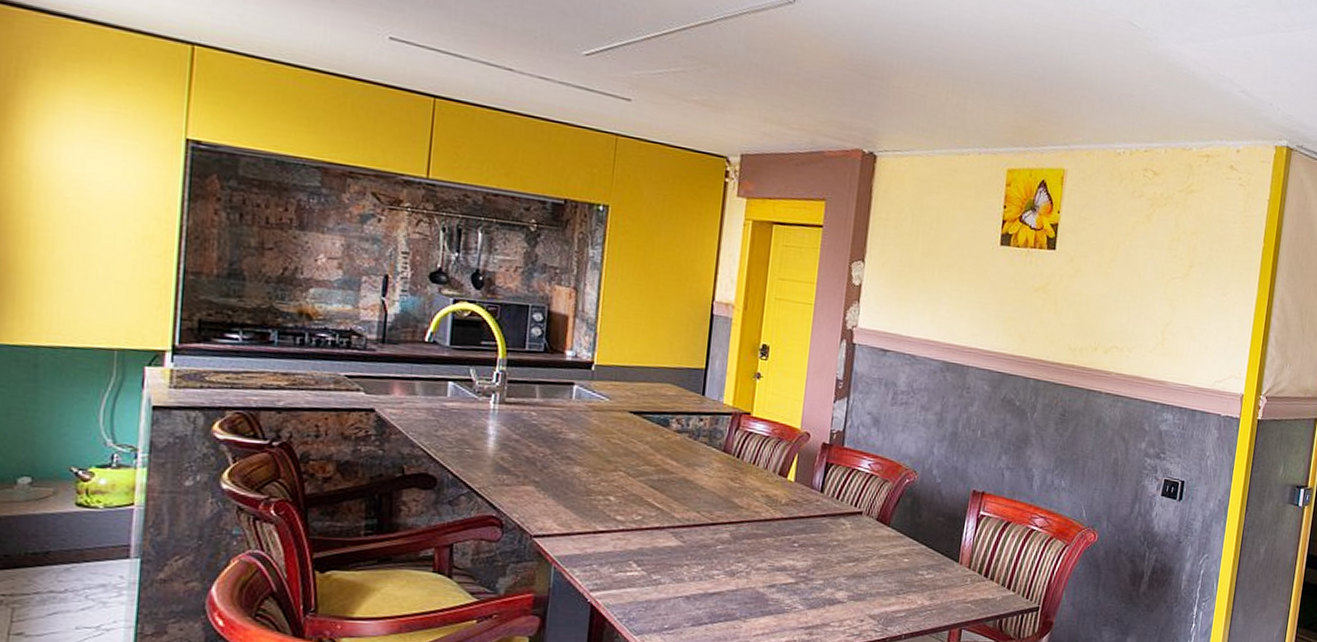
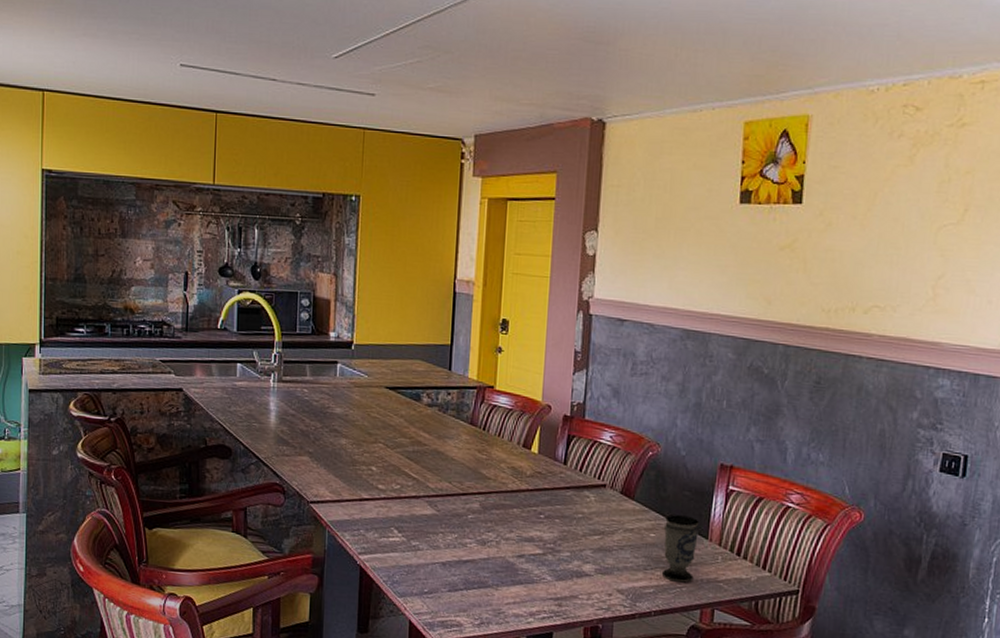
cup: none [914,540,951,605] -> present [662,514,699,583]

